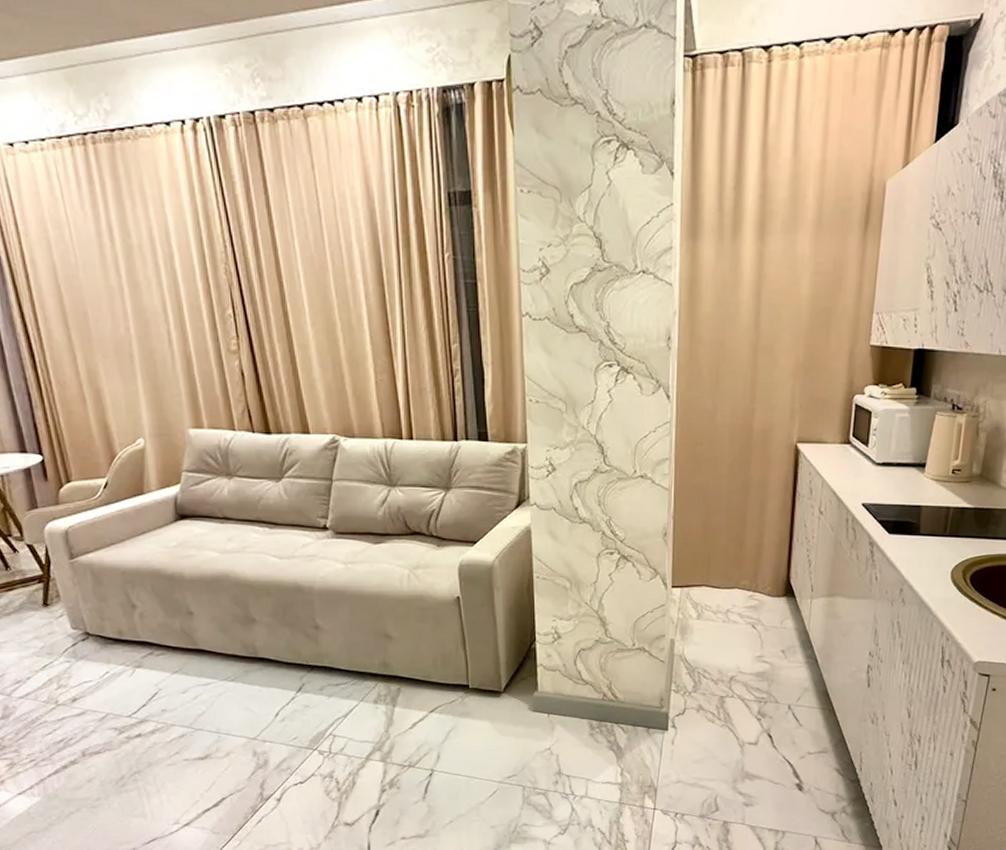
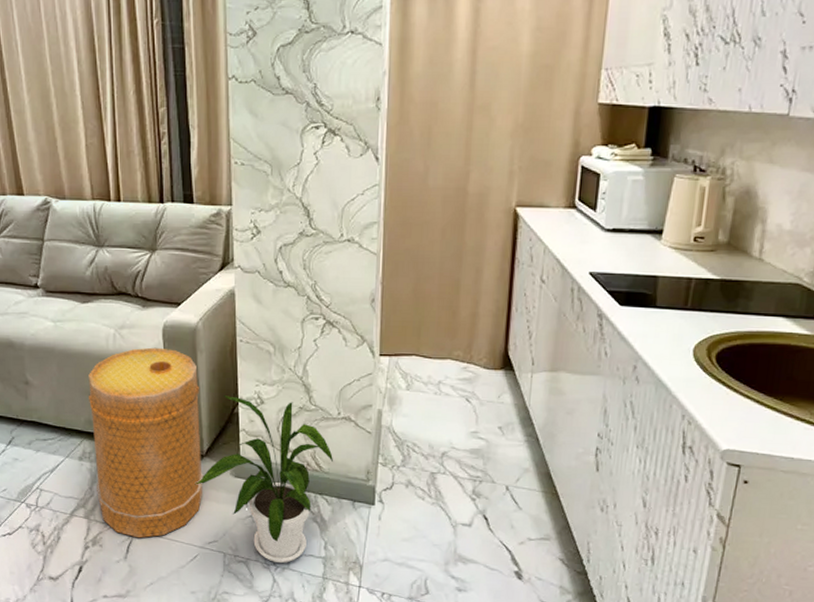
basket: none [382,586,502,778] -> present [88,347,204,538]
house plant: none [493,632,628,793] -> present [195,395,333,564]

